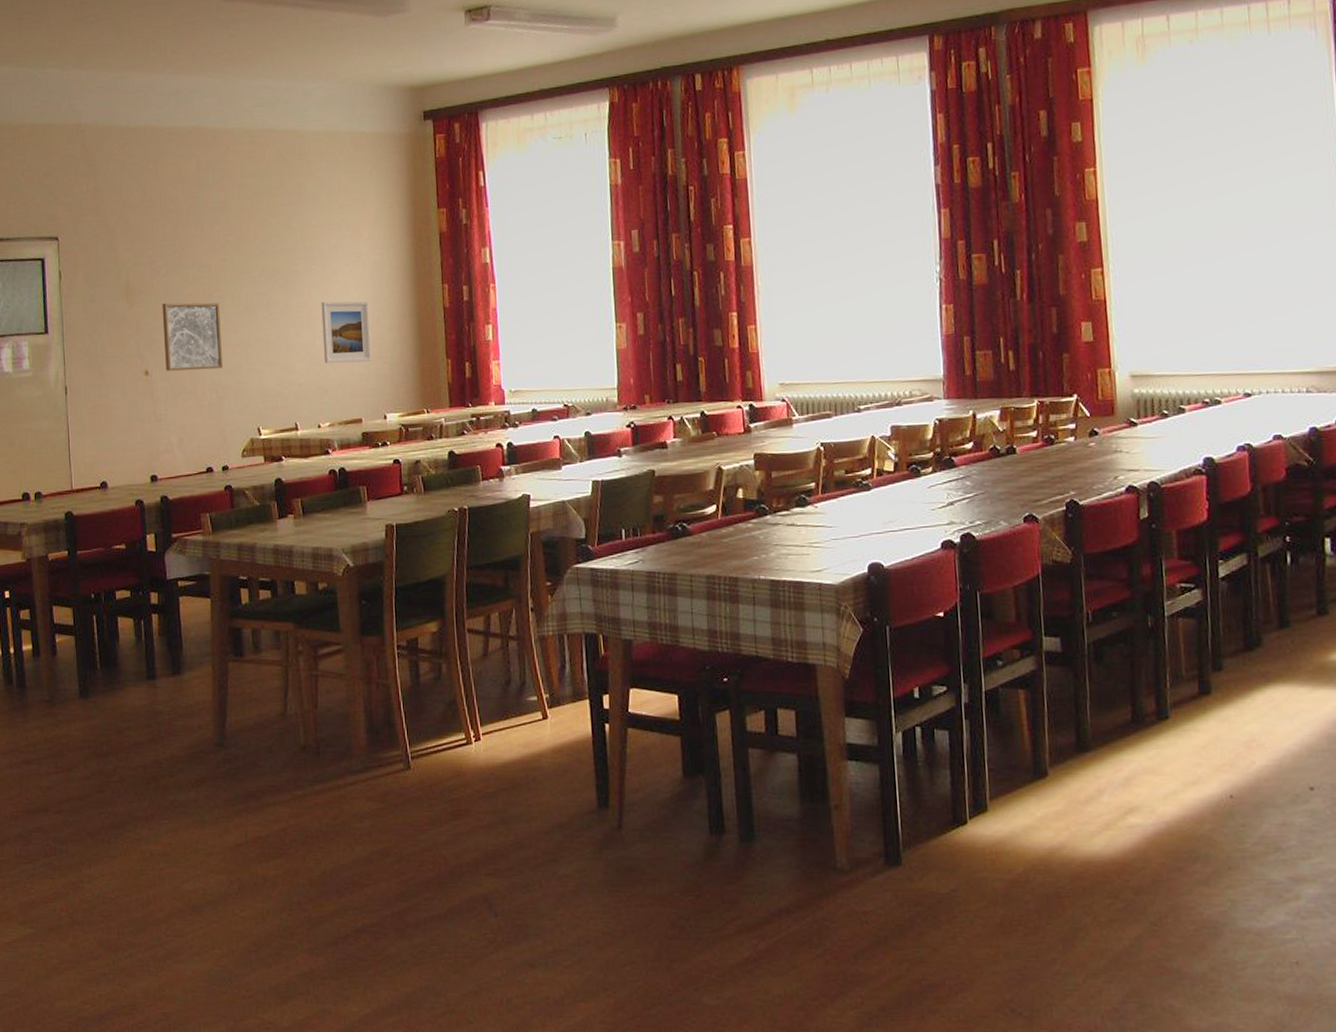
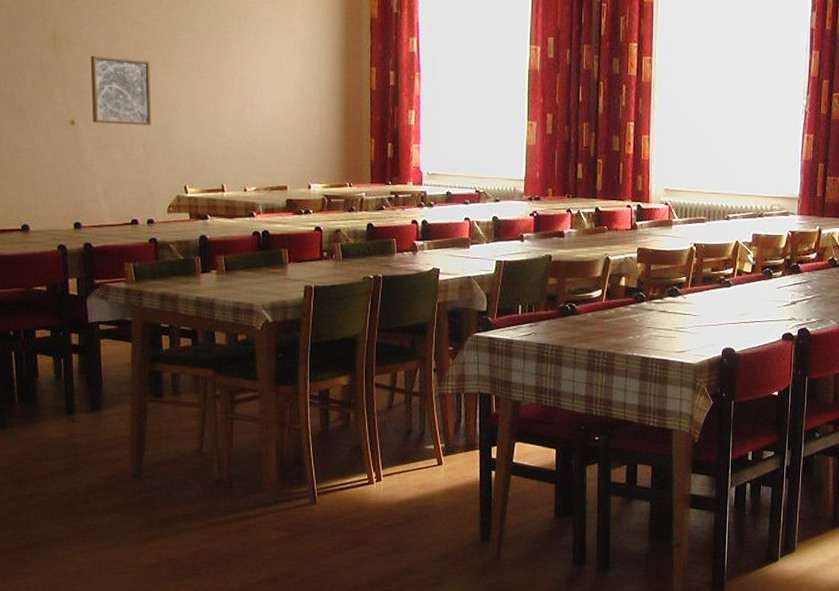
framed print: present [321,301,371,364] -> none [252,71,299,133]

